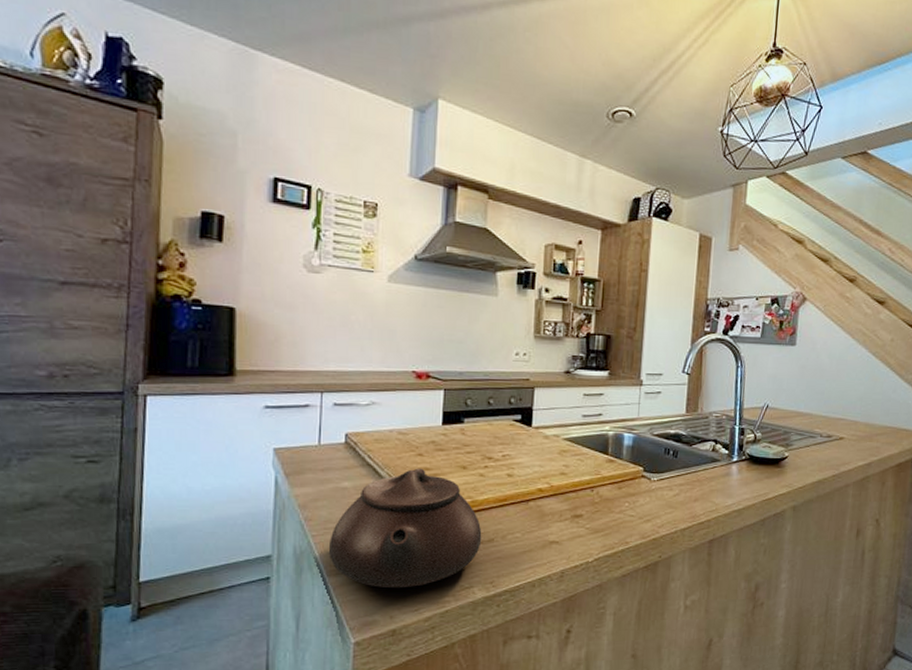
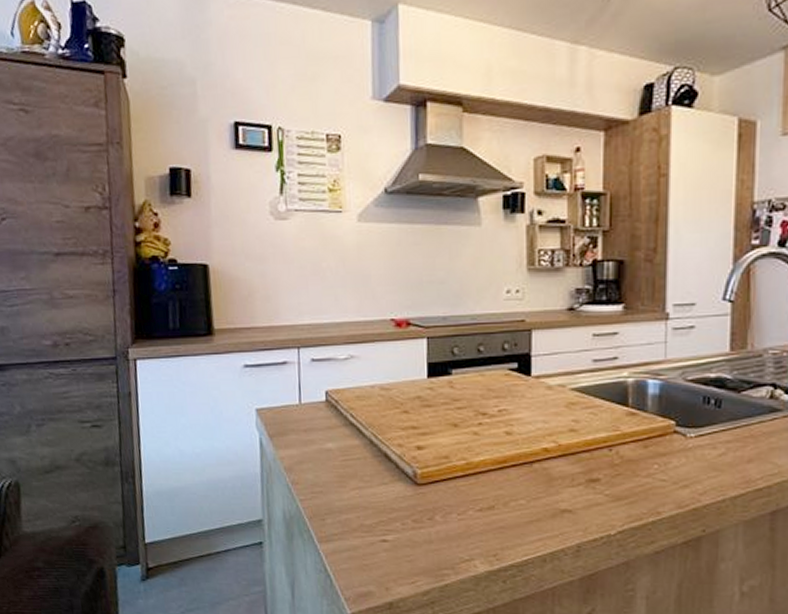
teapot: present [328,468,482,589] -> none [317,426,481,558]

